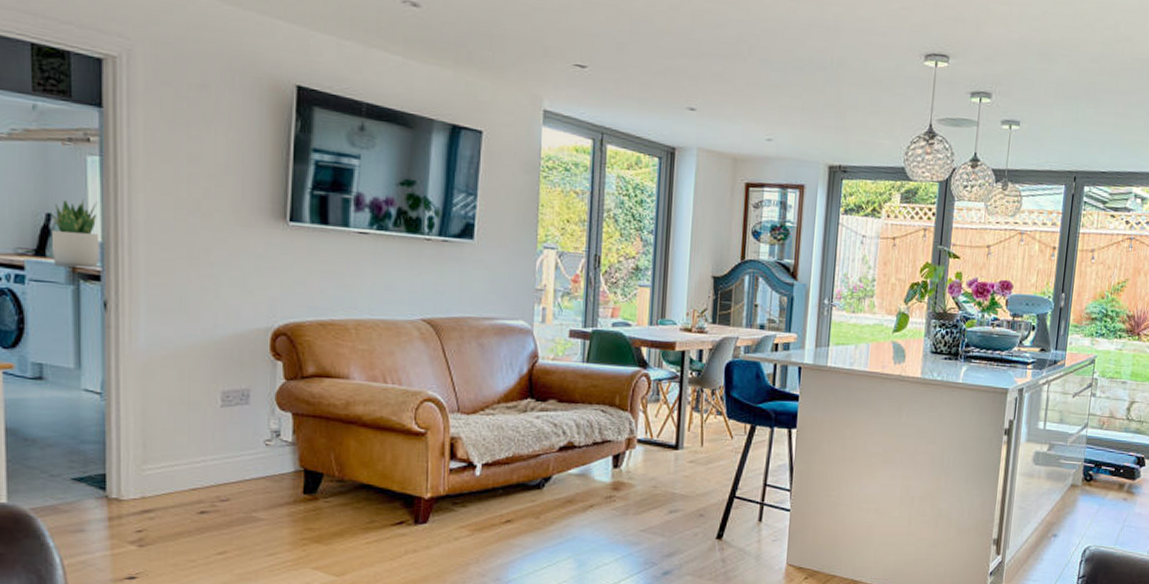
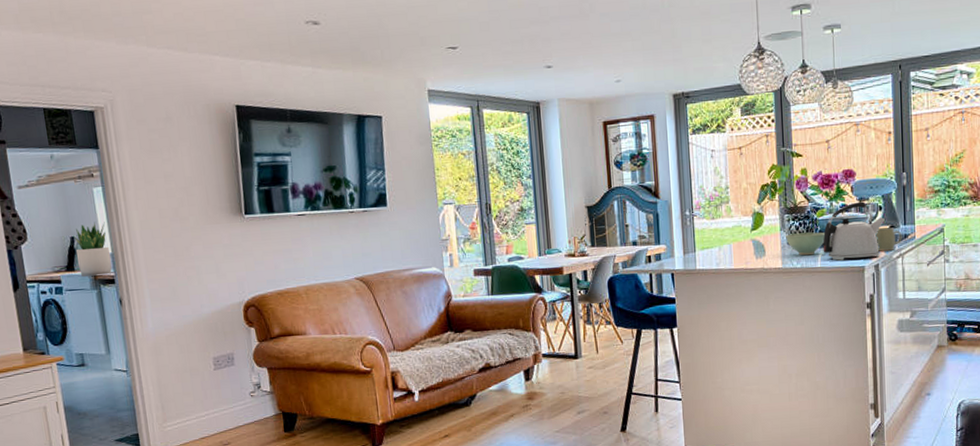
bowl: none [928,341,971,369] -> present [785,232,825,256]
kettle: none [967,317,1036,381] -> present [822,201,885,261]
mug: none [1024,350,1052,376] -> present [875,227,902,251]

